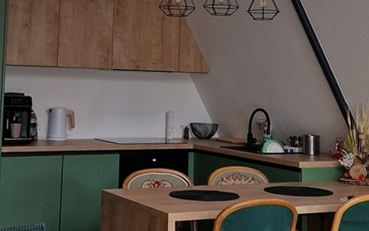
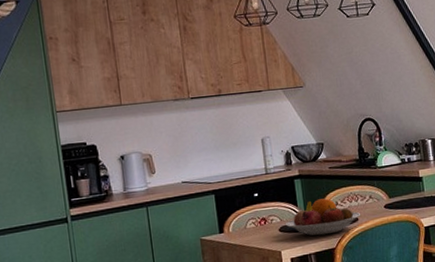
fruit bowl: none [175,172,242,206] -> present [285,198,360,236]

